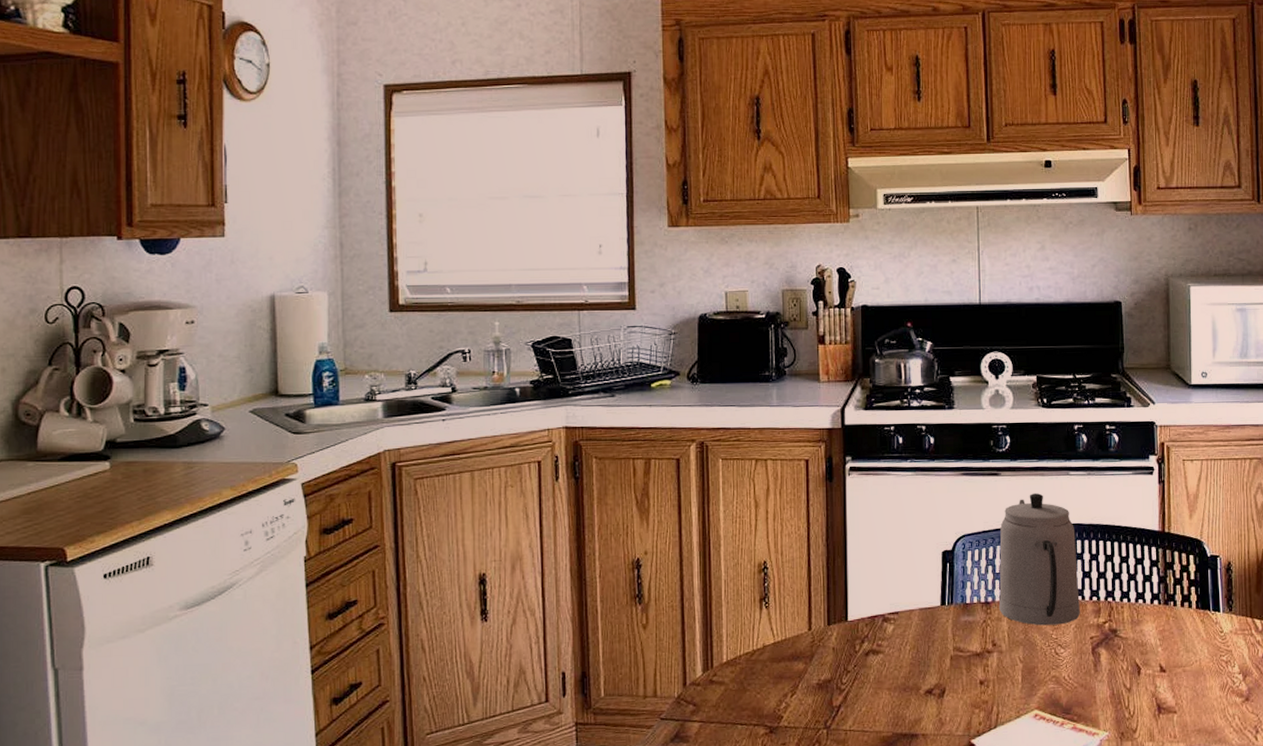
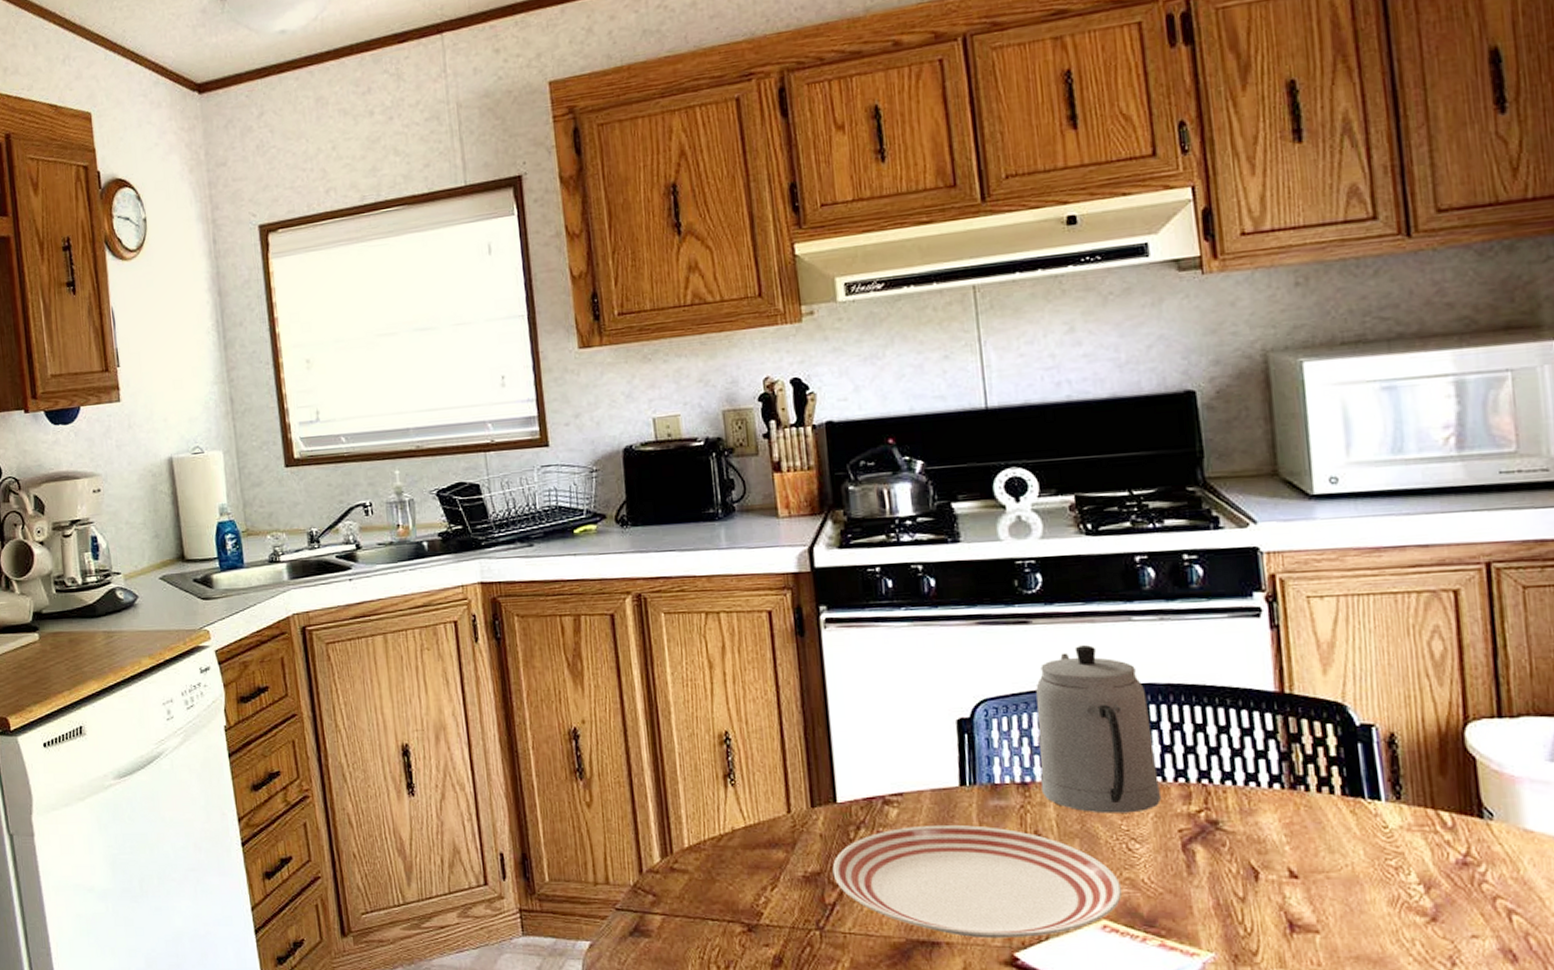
dinner plate: none [840,637,1049,730] -> present [832,824,1122,939]

